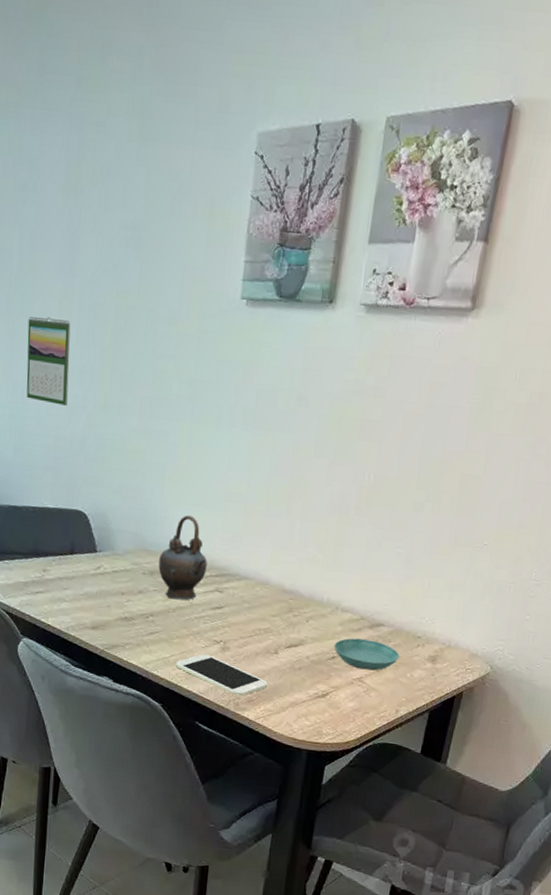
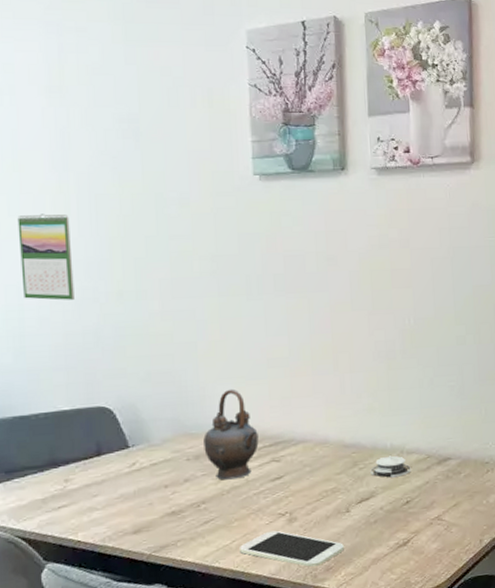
architectural model: none [303,609,343,632] -> present [370,455,411,478]
saucer: present [334,638,400,671] -> none [406,475,472,507]

